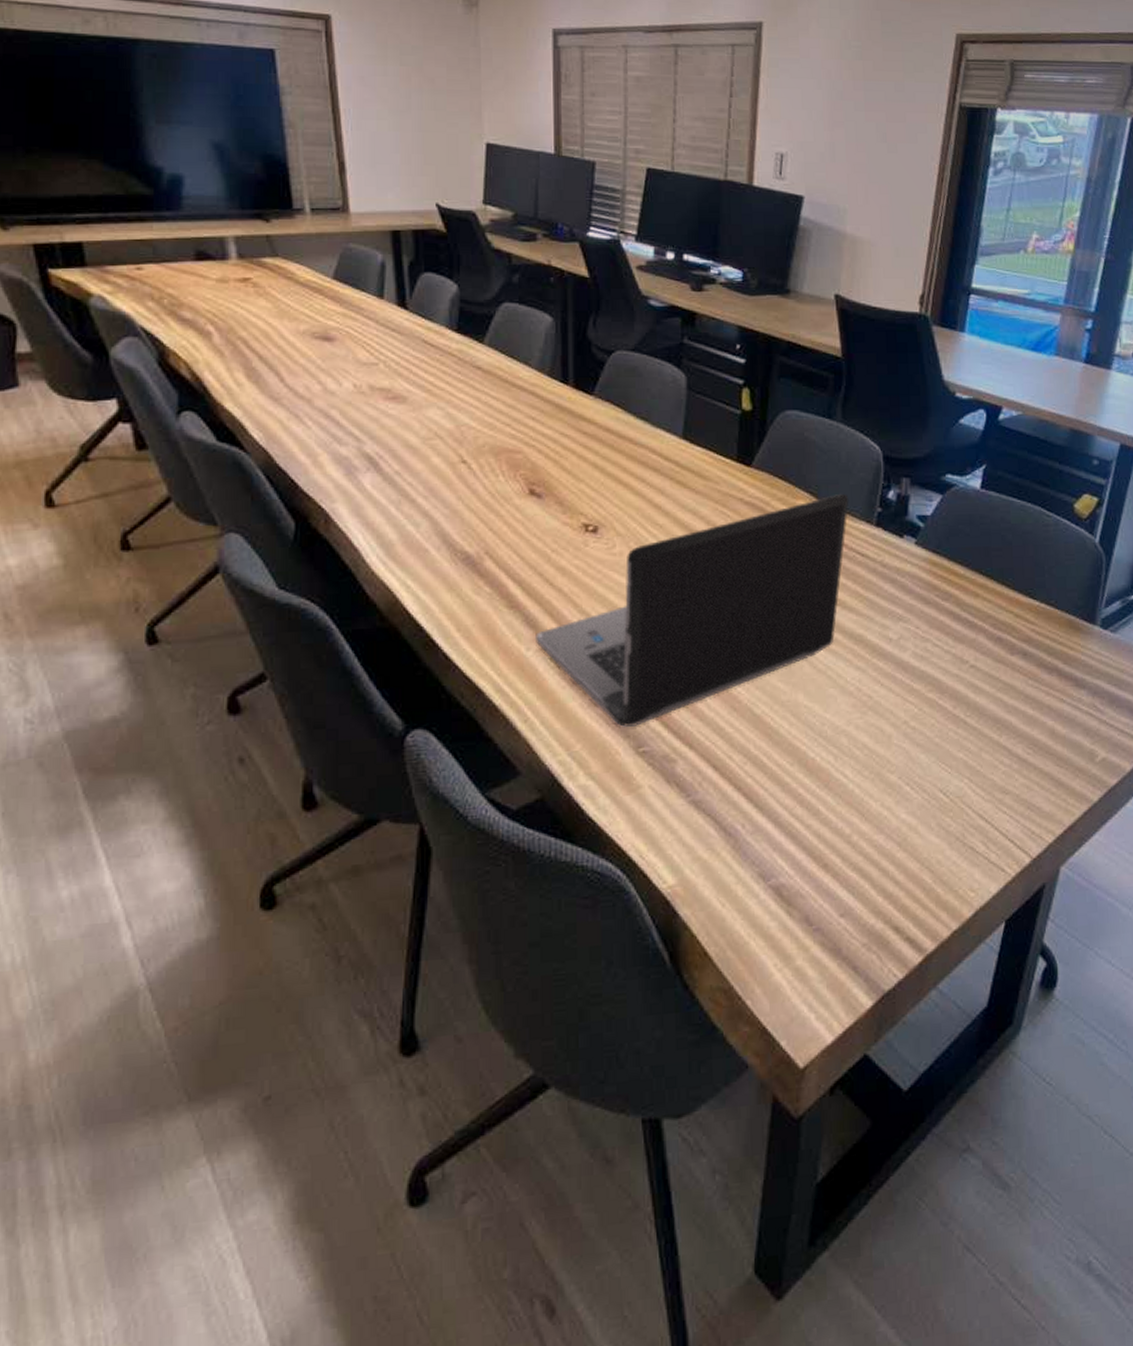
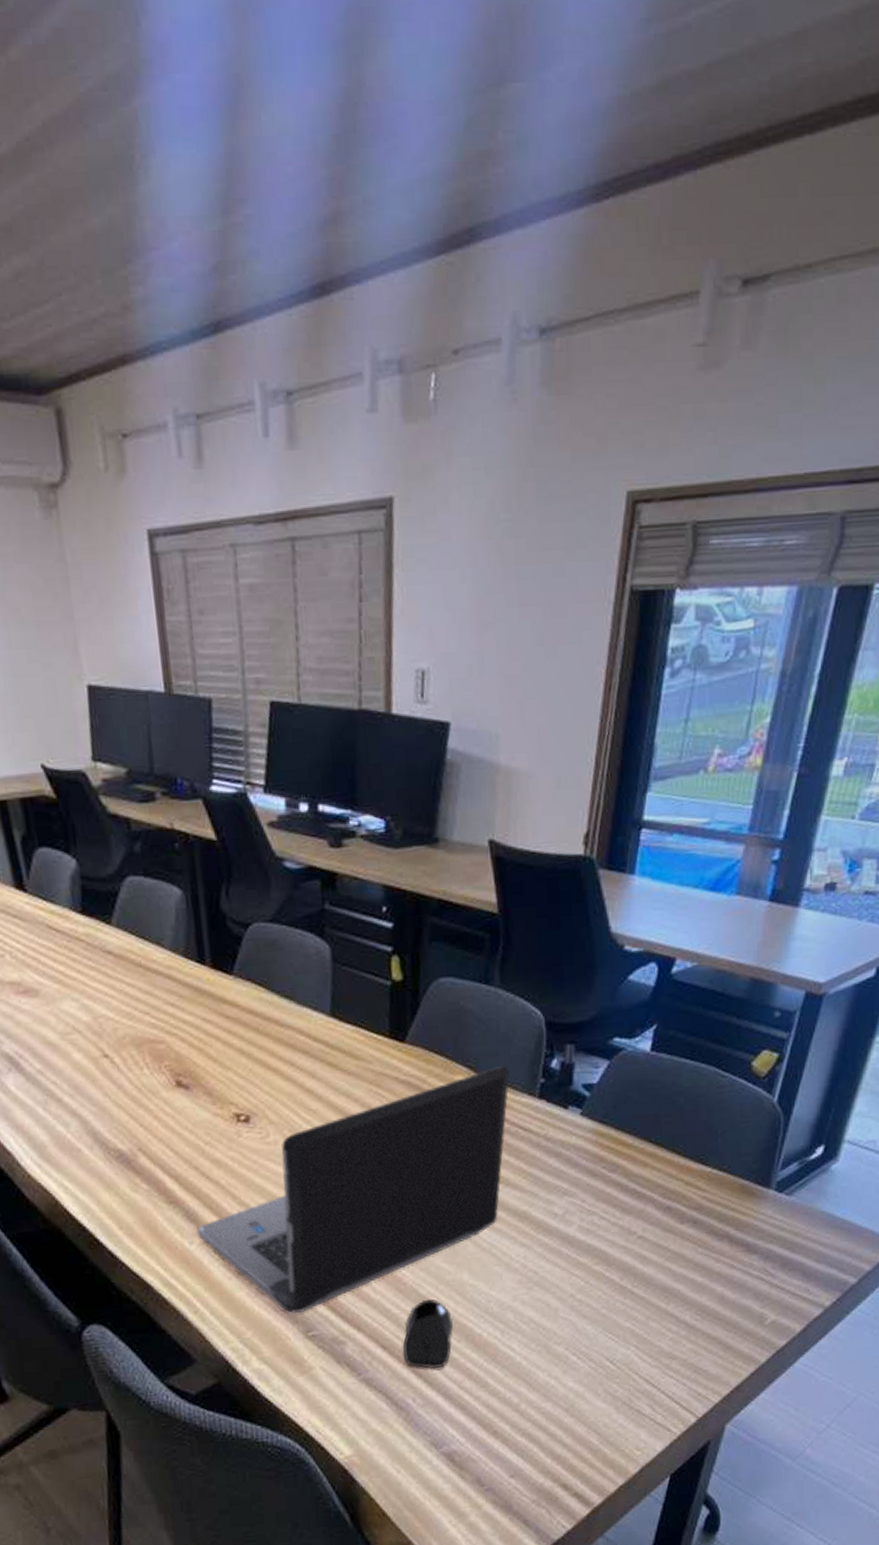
computer mouse: none [735,719,786,794] -> present [403,1299,453,1369]

